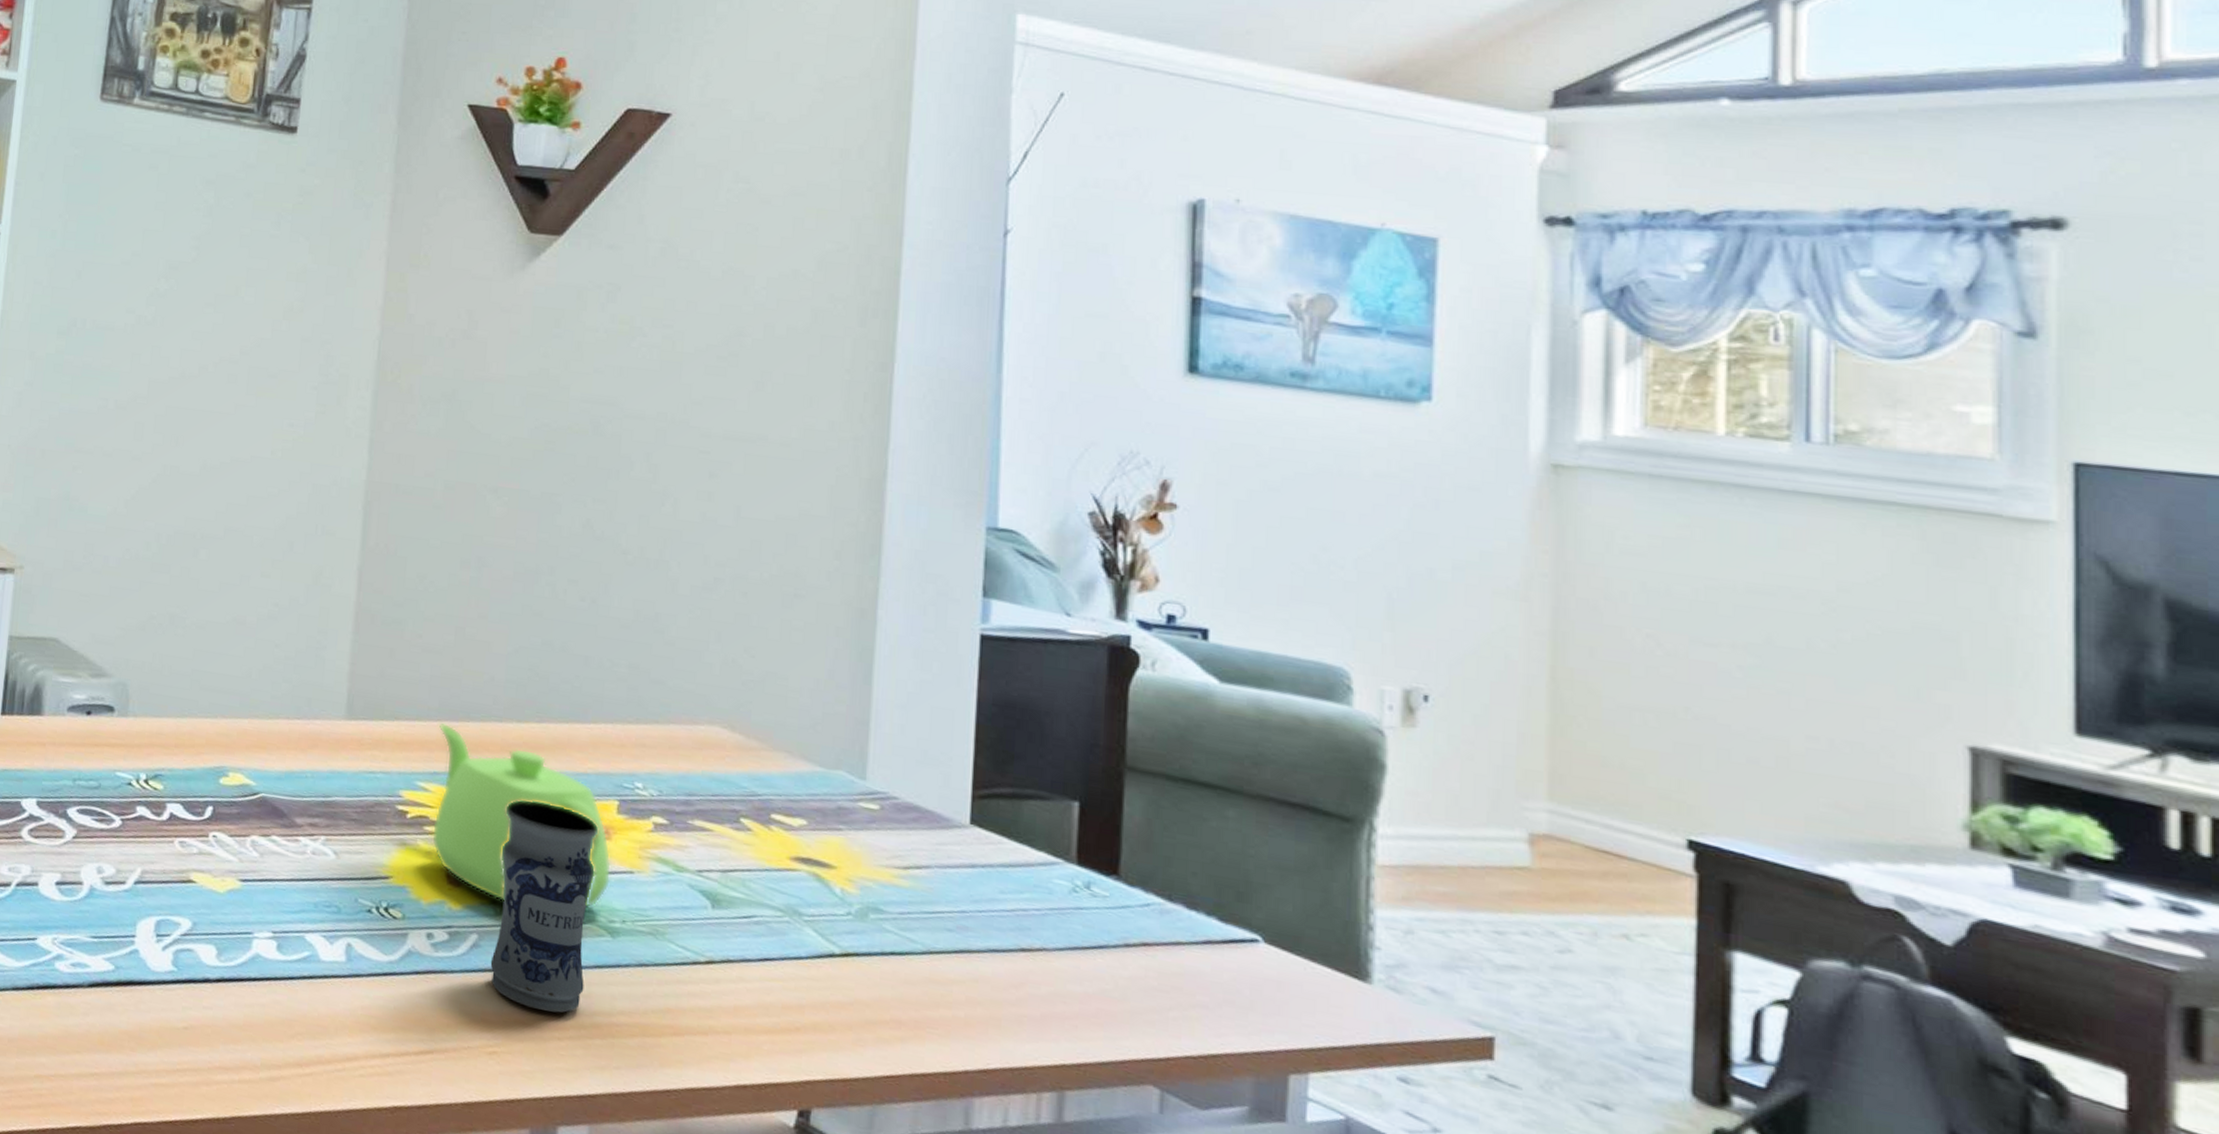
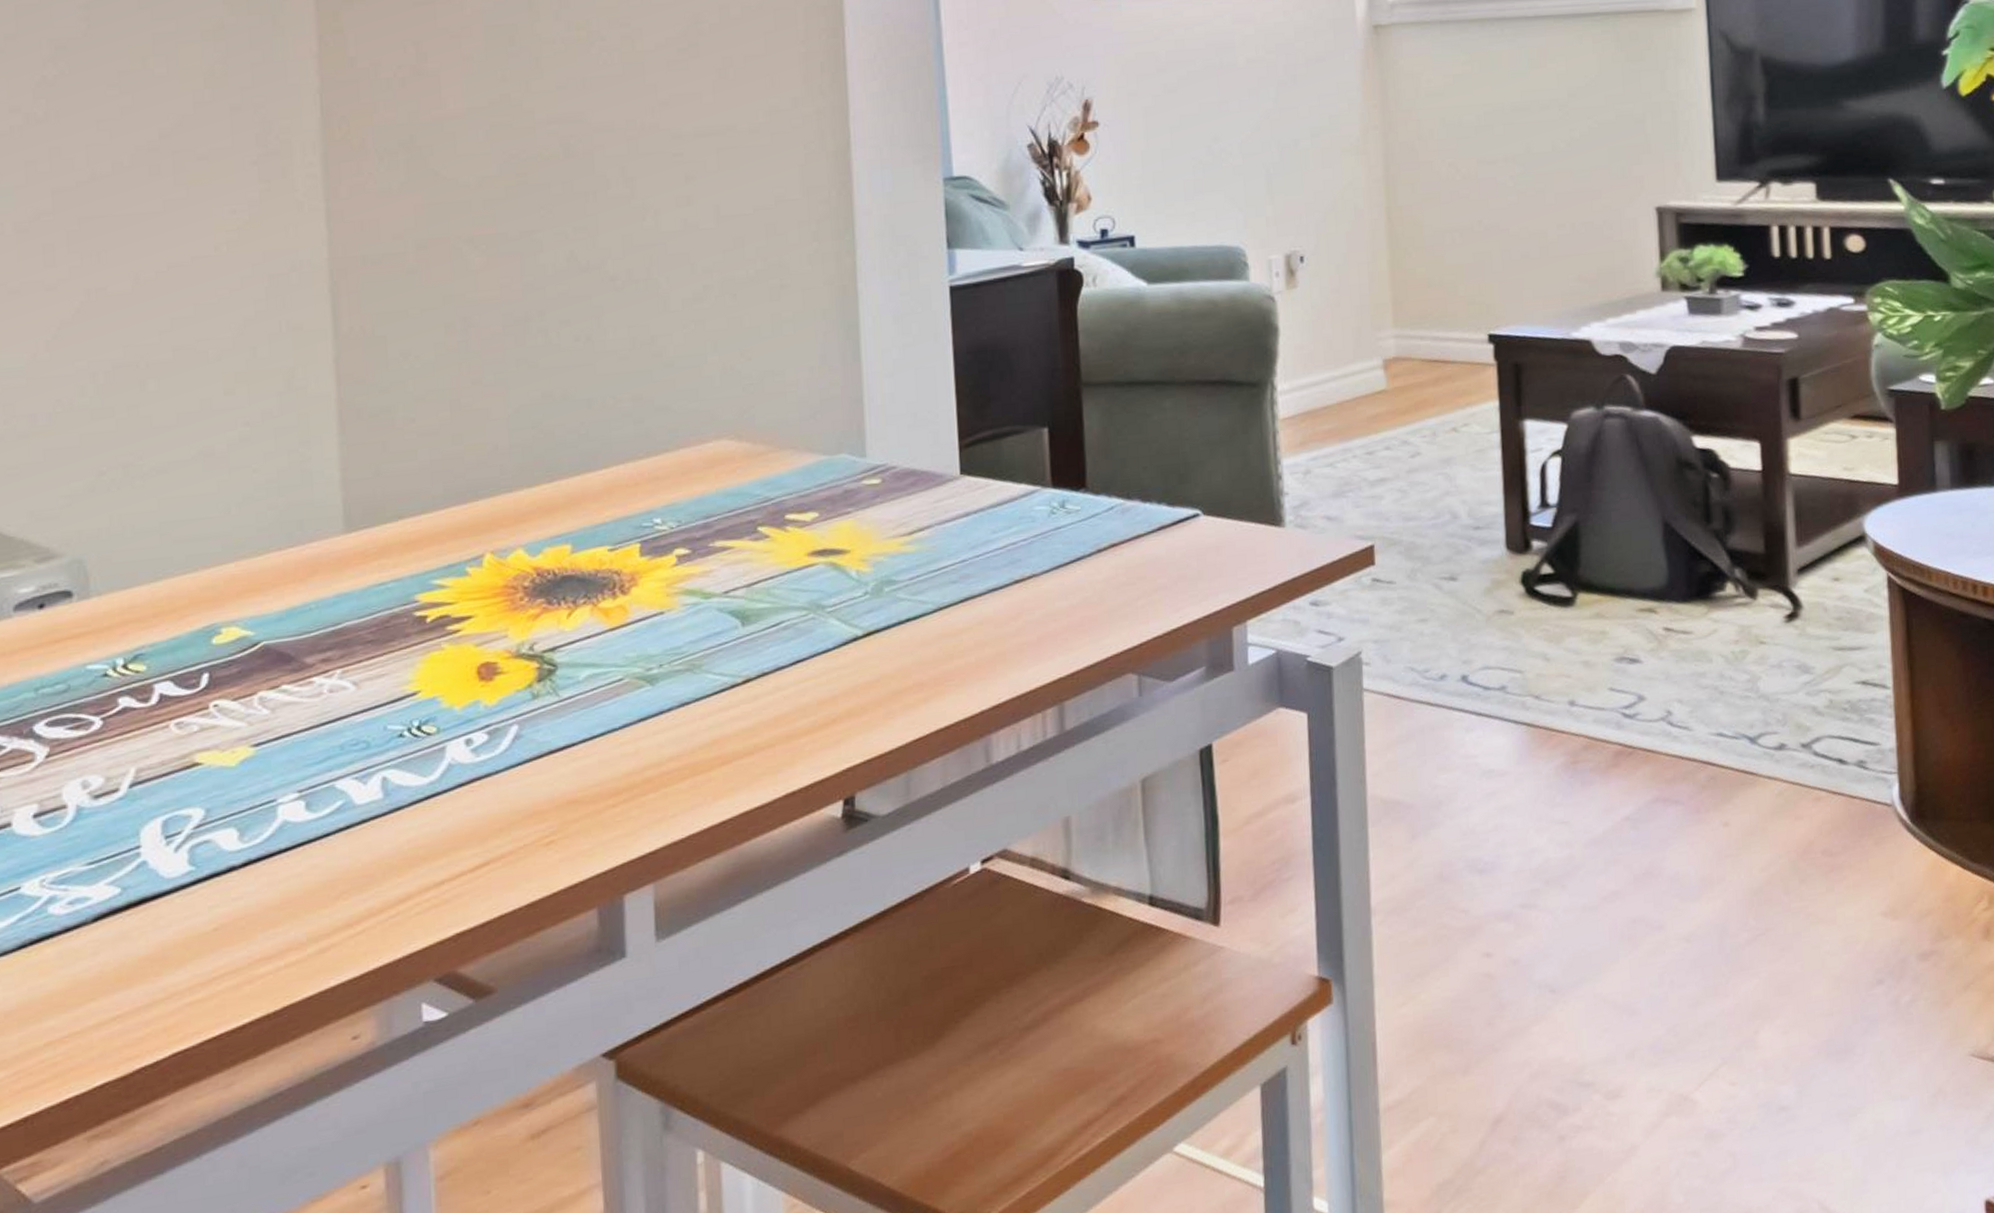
teapot: present [431,722,612,908] -> none [447,508,643,683]
jar: present [490,800,599,1013] -> none [528,565,631,784]

